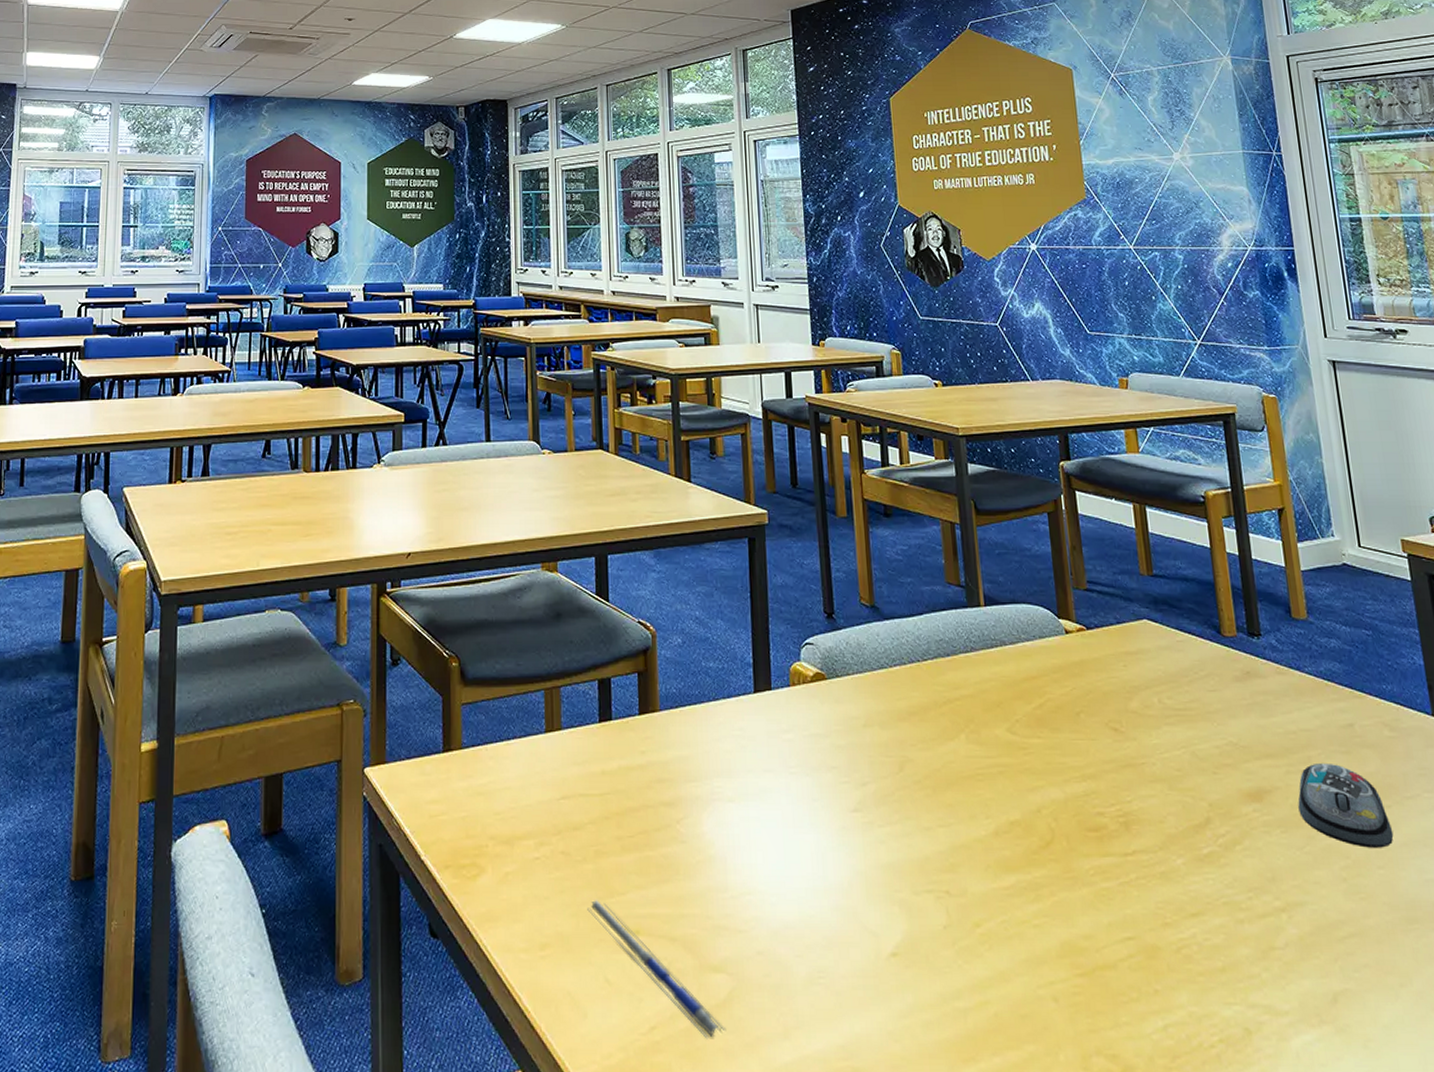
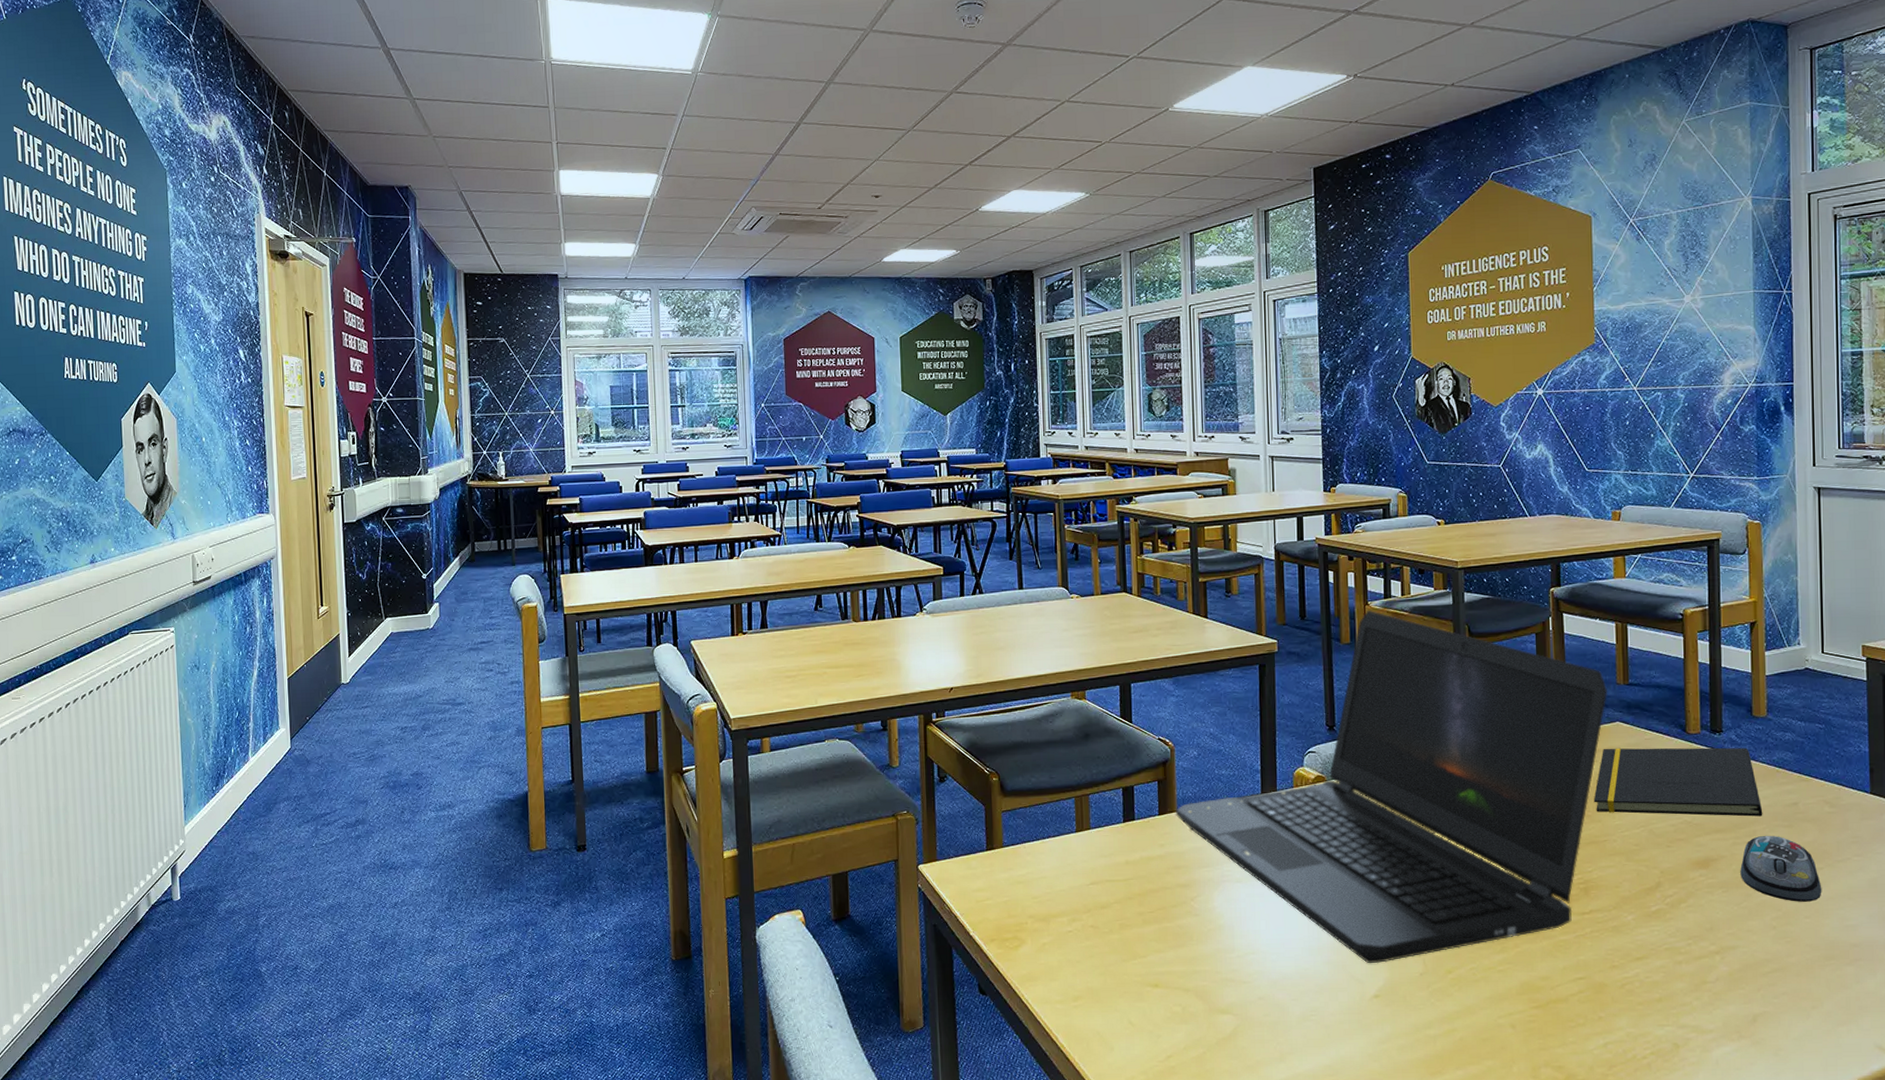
pen: present [587,899,727,1039] -> none [1113,961,1231,1064]
laptop computer: none [657,479,1132,912] -> present [1175,610,1608,964]
notepad: none [1126,650,1316,739] -> present [1593,747,1763,817]

